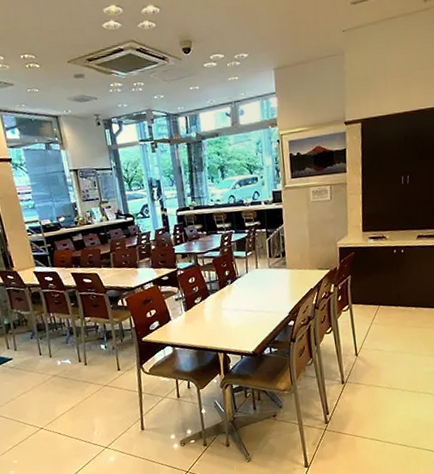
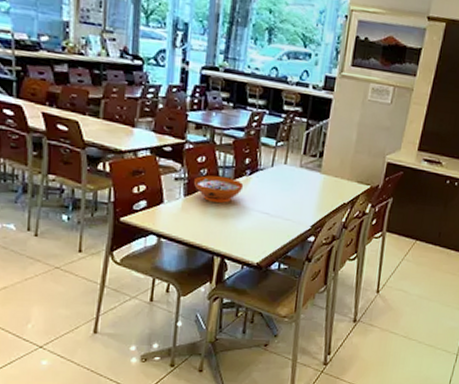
decorative bowl: none [189,289,229,311] -> present [193,175,244,203]

